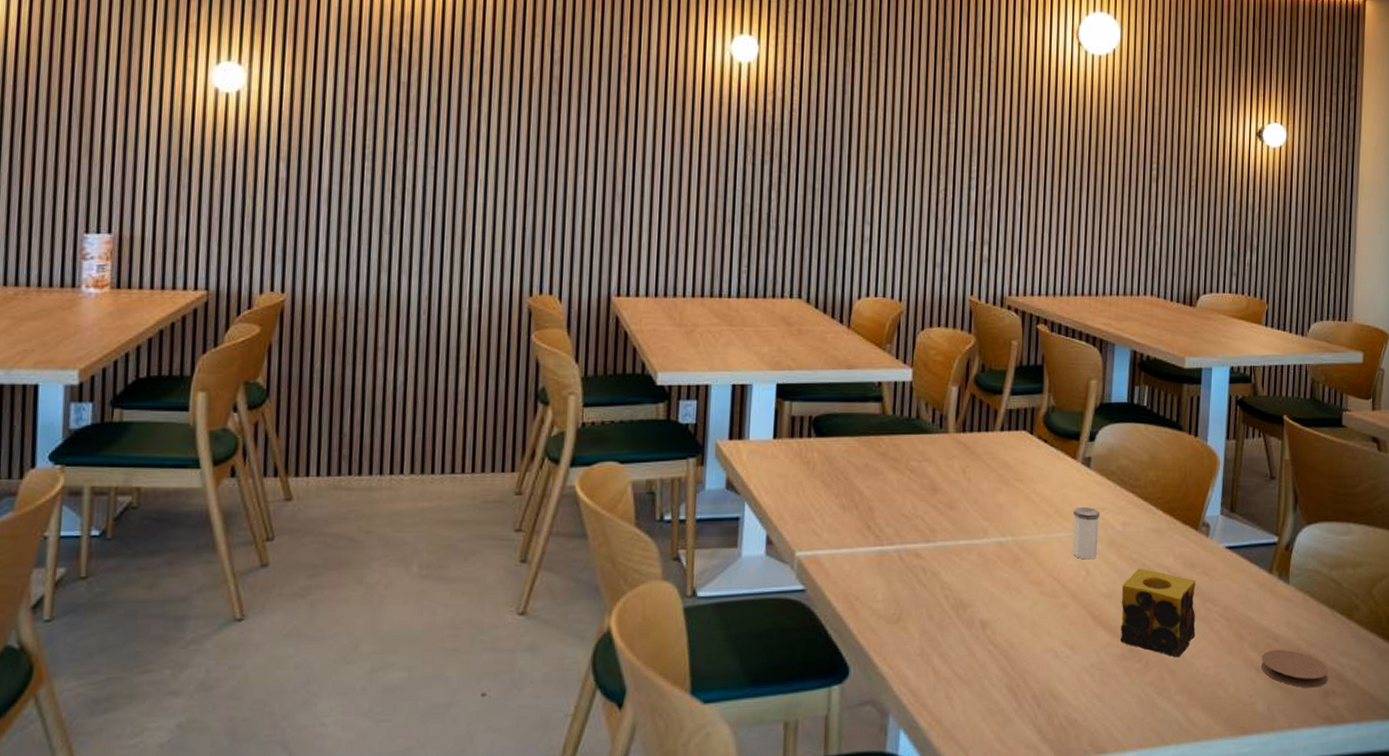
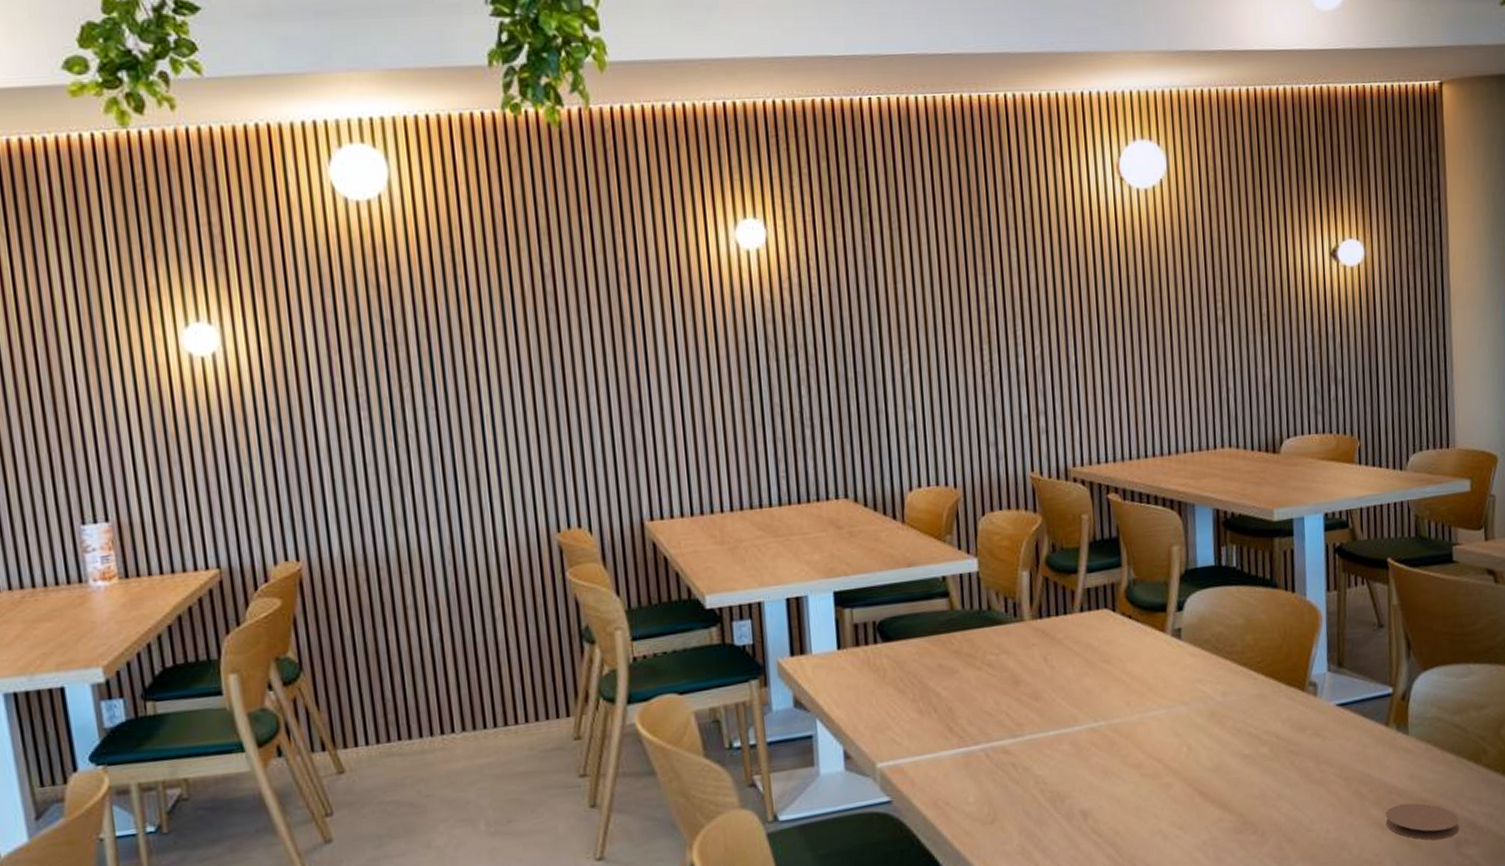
salt shaker: present [1073,506,1101,560] -> none [1168,680,1199,736]
candle: present [1120,568,1196,658] -> none [1228,737,1312,825]

